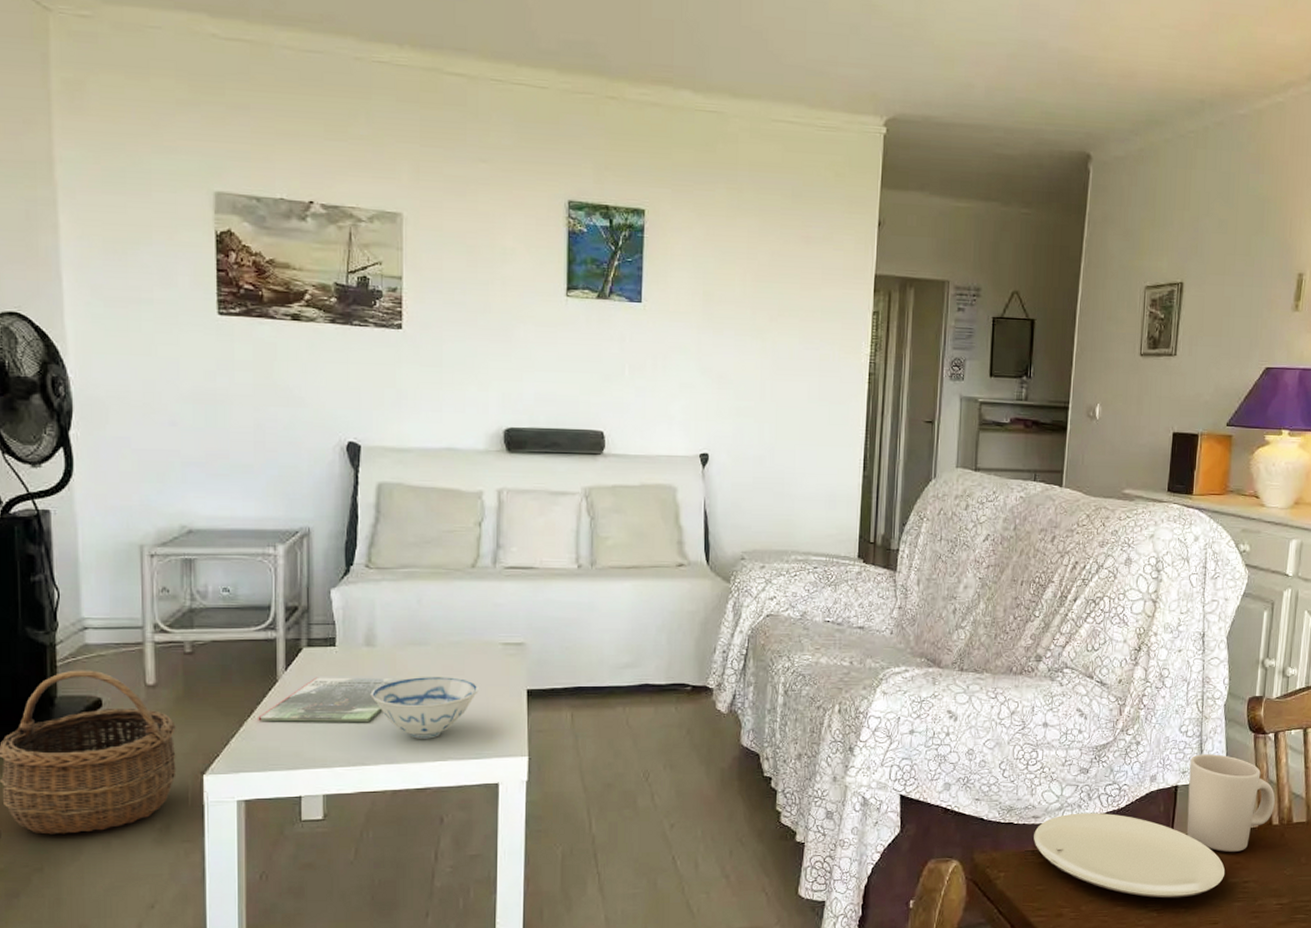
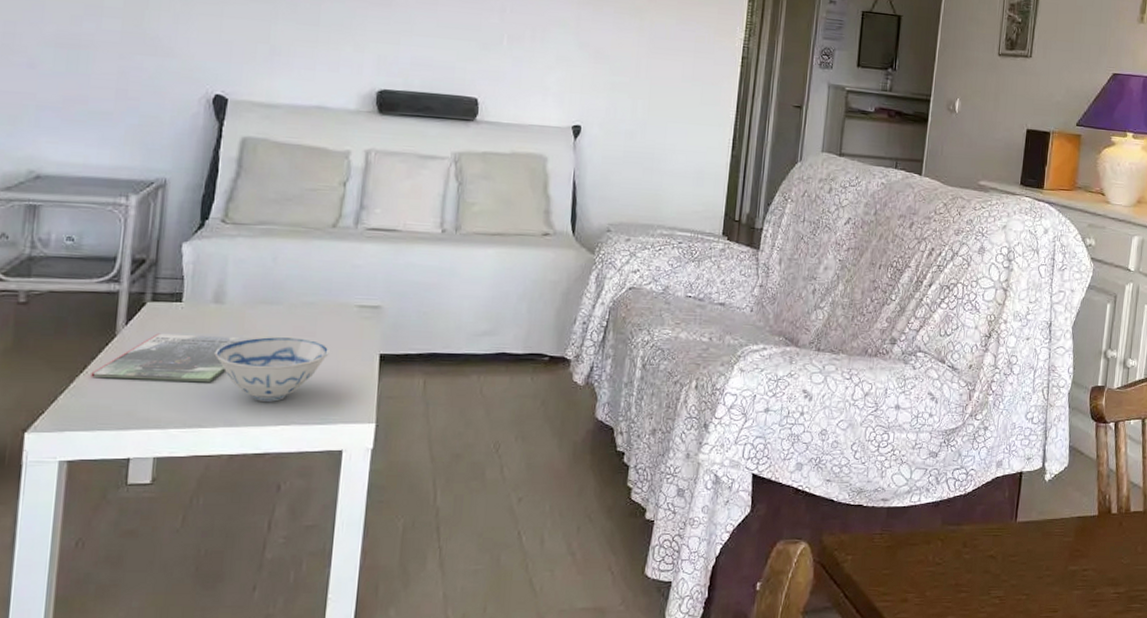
plate: present [1034,812,1226,898] -> none [882,496,1066,585]
mug: present [1186,754,1275,852] -> none [1029,441,1115,539]

